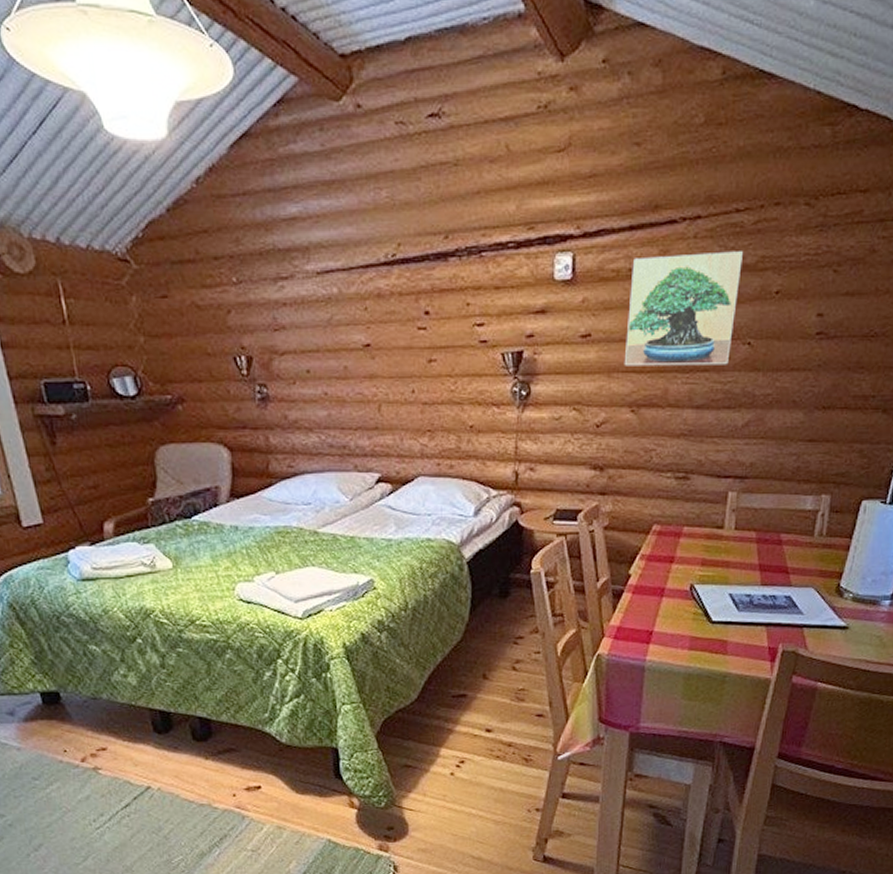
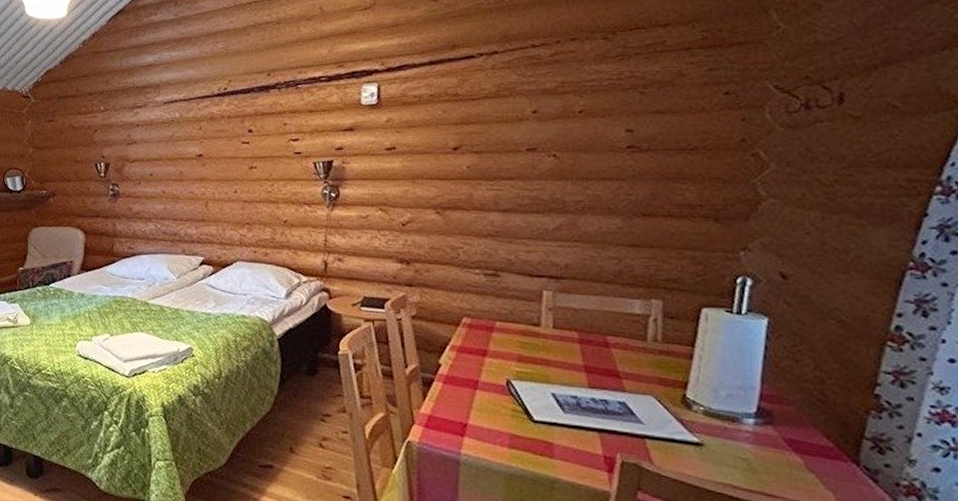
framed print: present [624,251,743,366] -> none [427,78,542,174]

